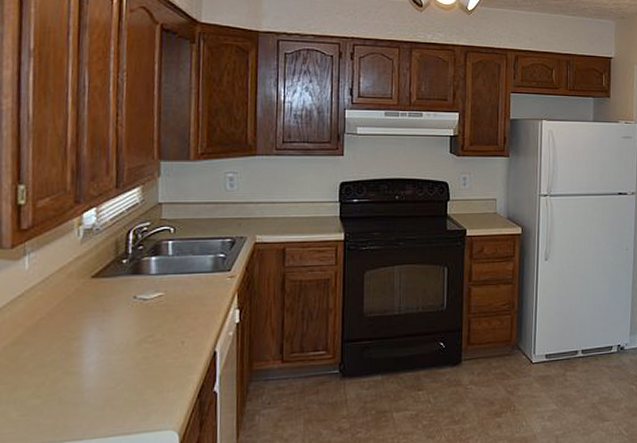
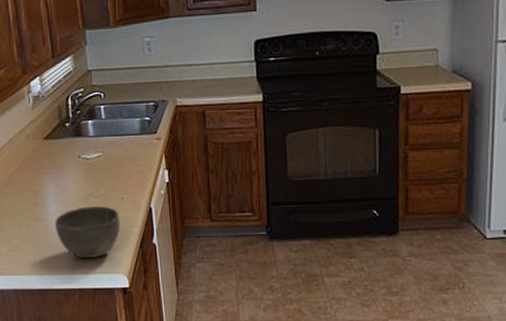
bowl: none [90,352,177,417] -> present [54,206,121,259]

